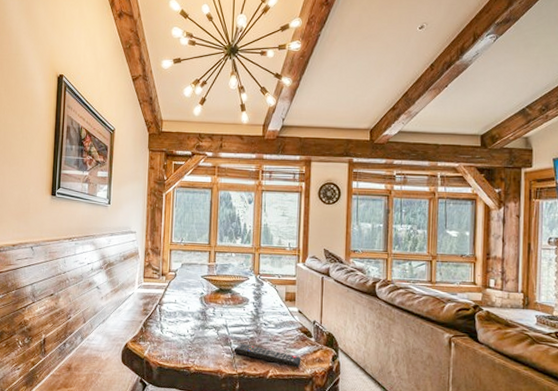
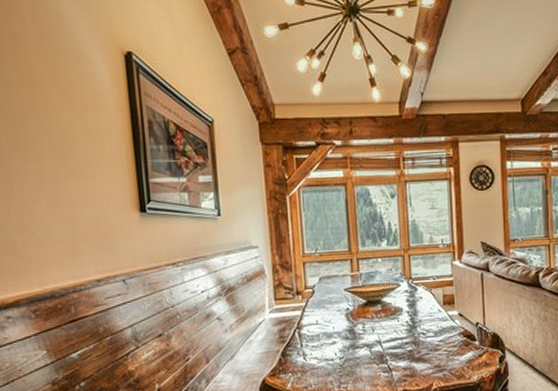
remote control: present [233,344,301,368] -> none [391,359,467,376]

